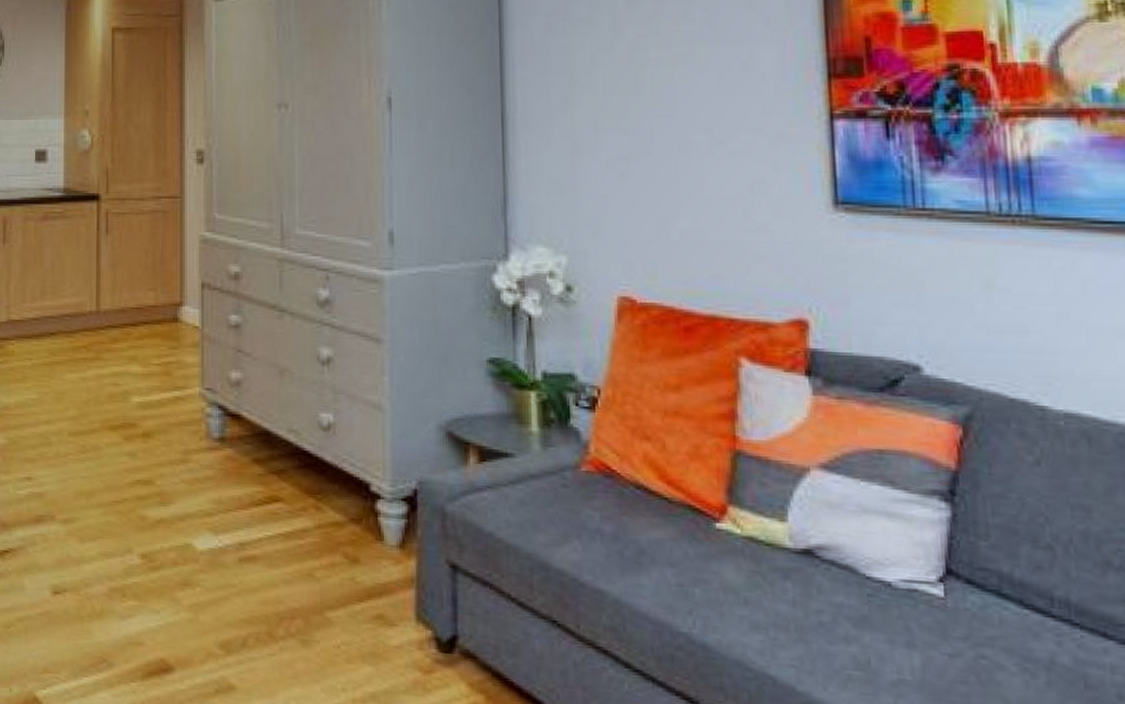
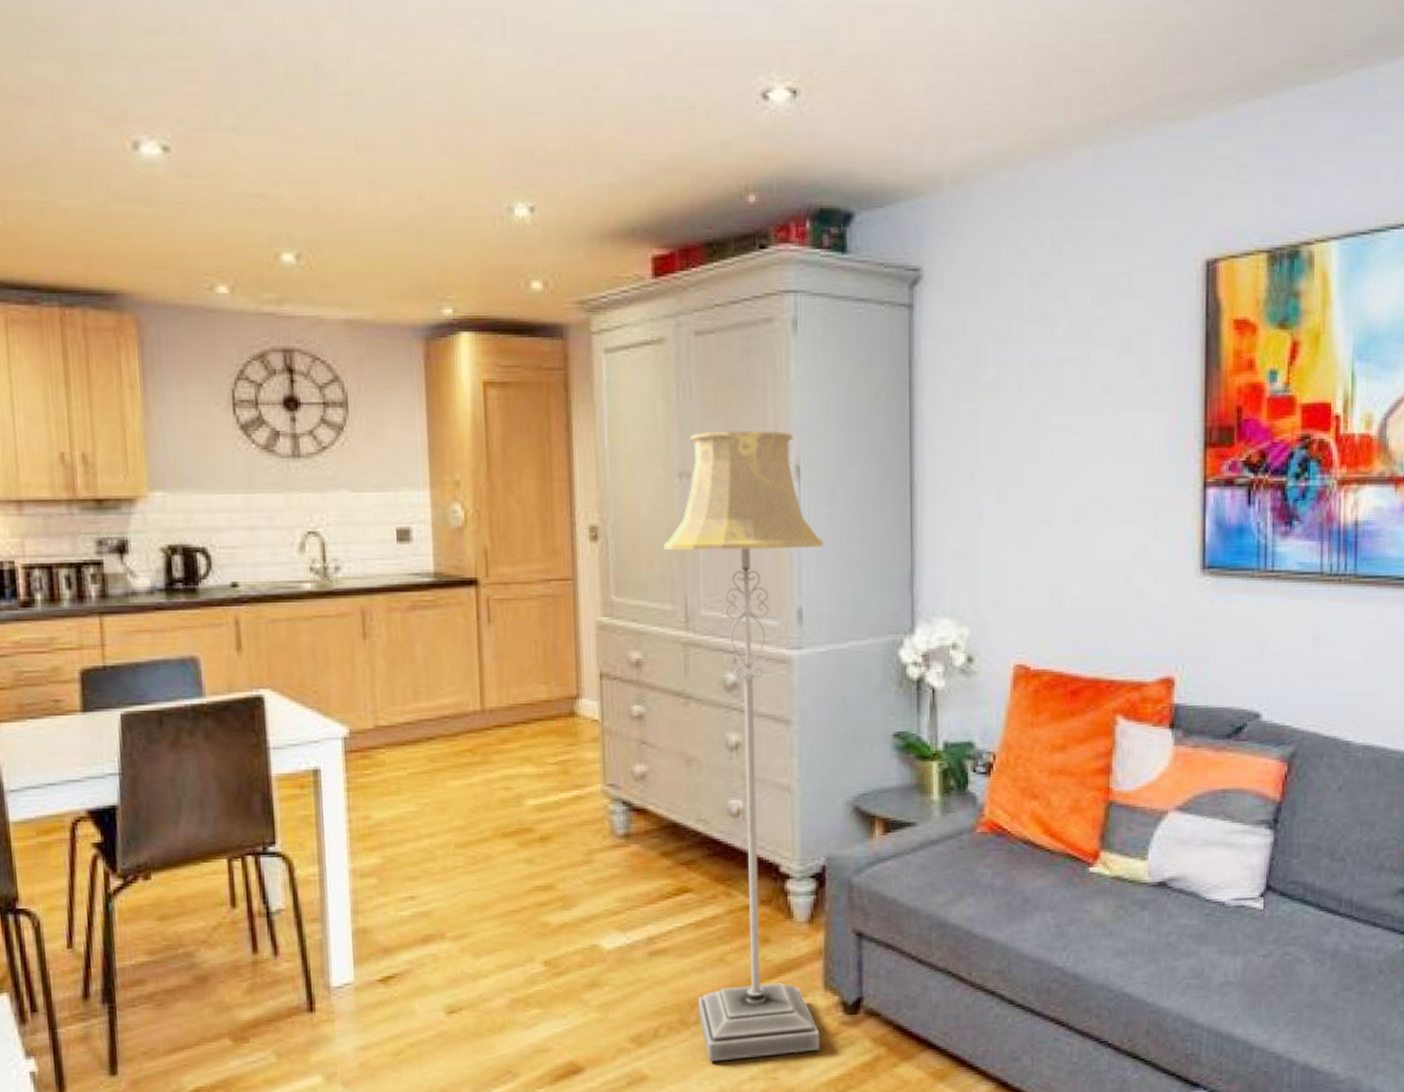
floor lamp: none [263,66,415,687] -> present [664,430,824,1062]

